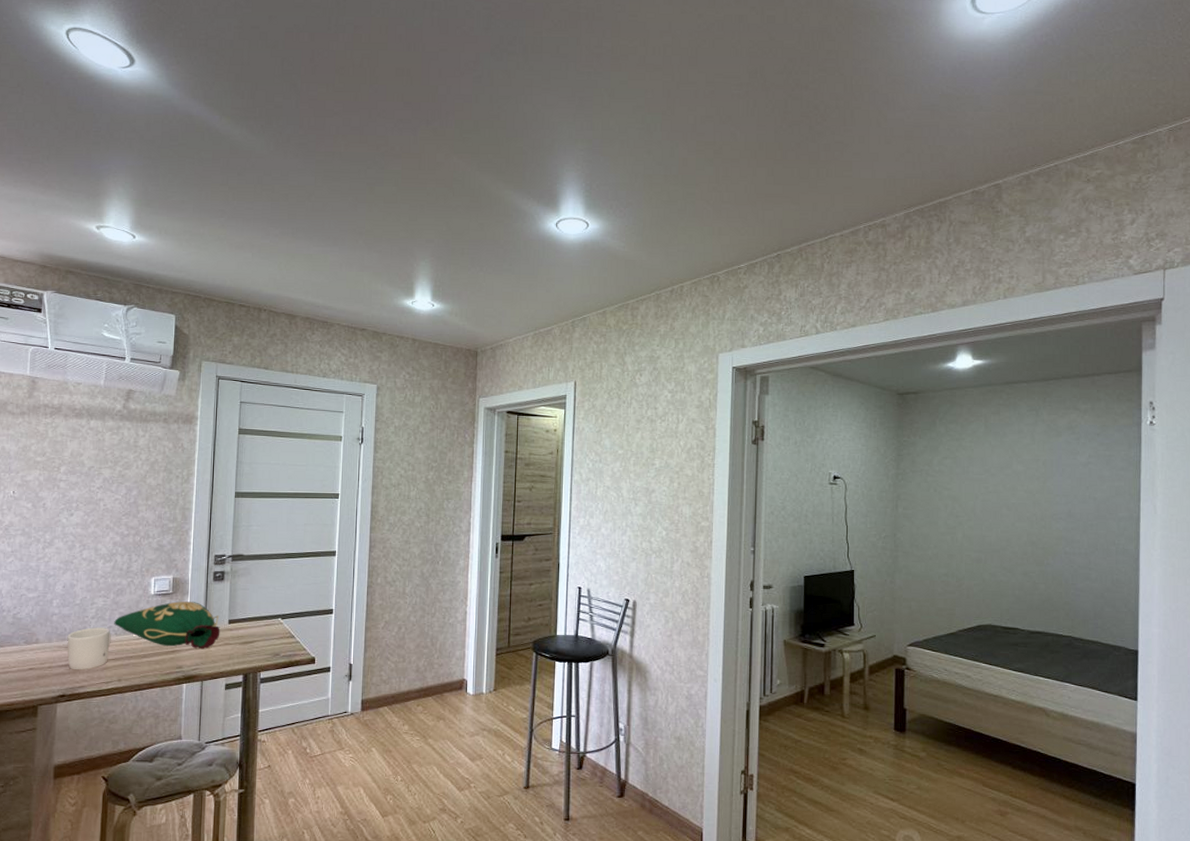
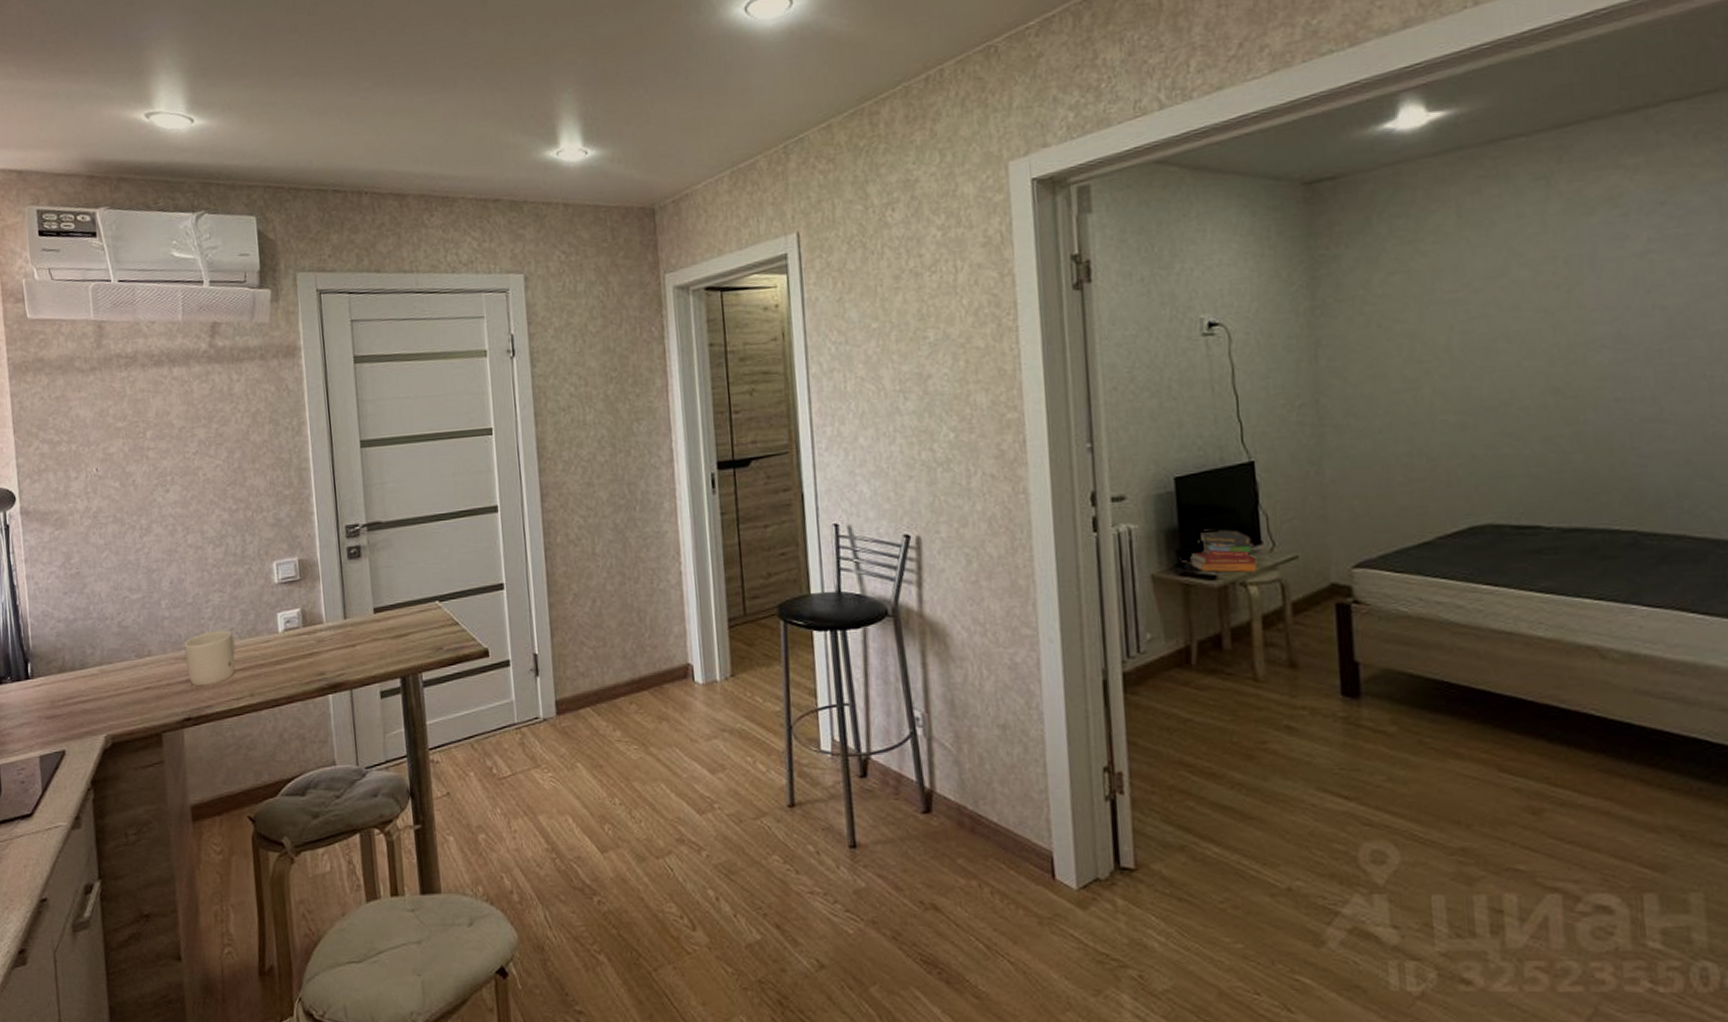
bag: present [114,601,220,650] -> none [235,588,366,649]
books: none [803,613,850,644] -> present [1180,529,1257,573]

